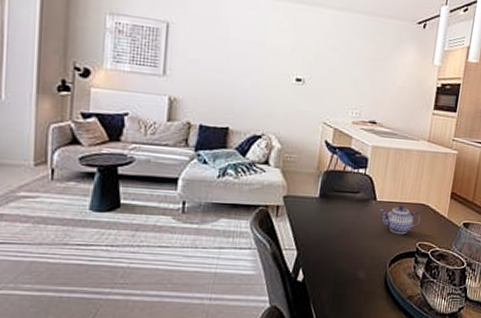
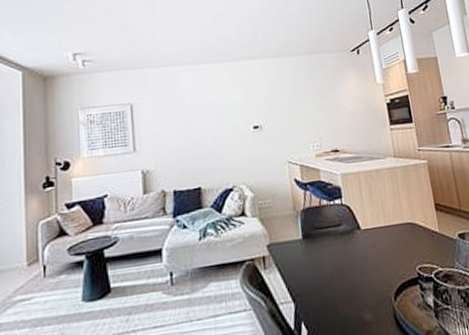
teapot: present [380,205,422,235] -> none [367,228,414,262]

